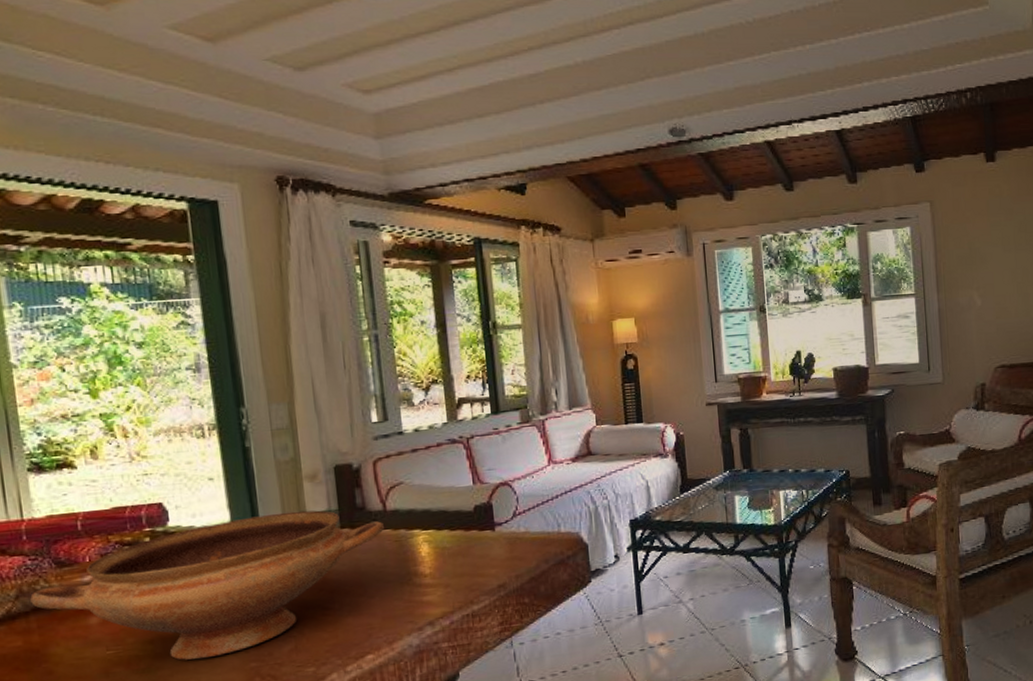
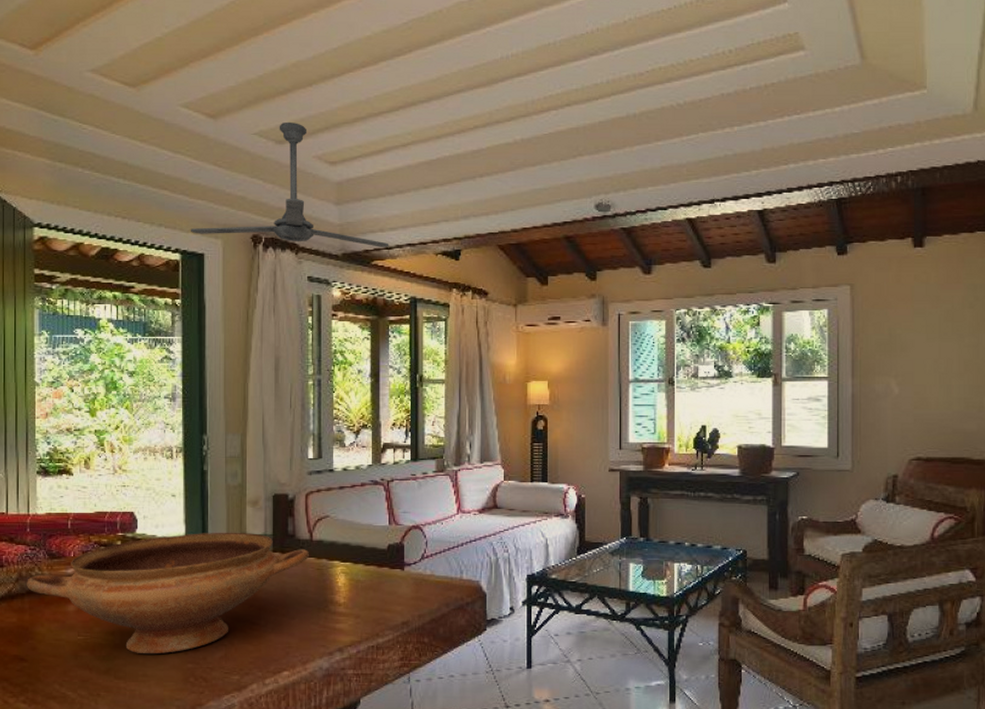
ceiling fan: none [197,45,444,185] -> present [191,121,389,247]

